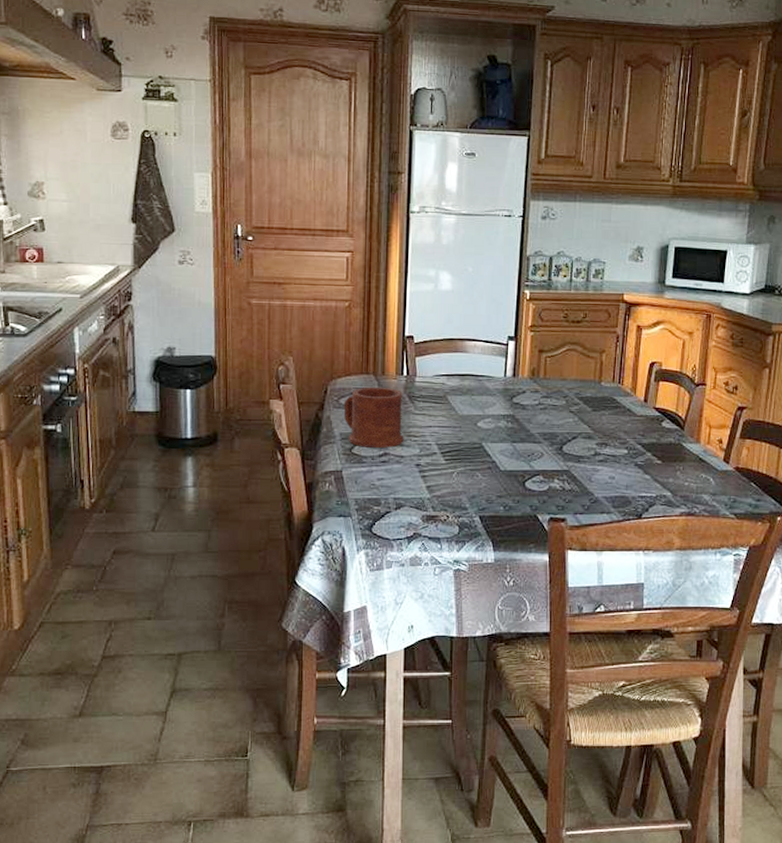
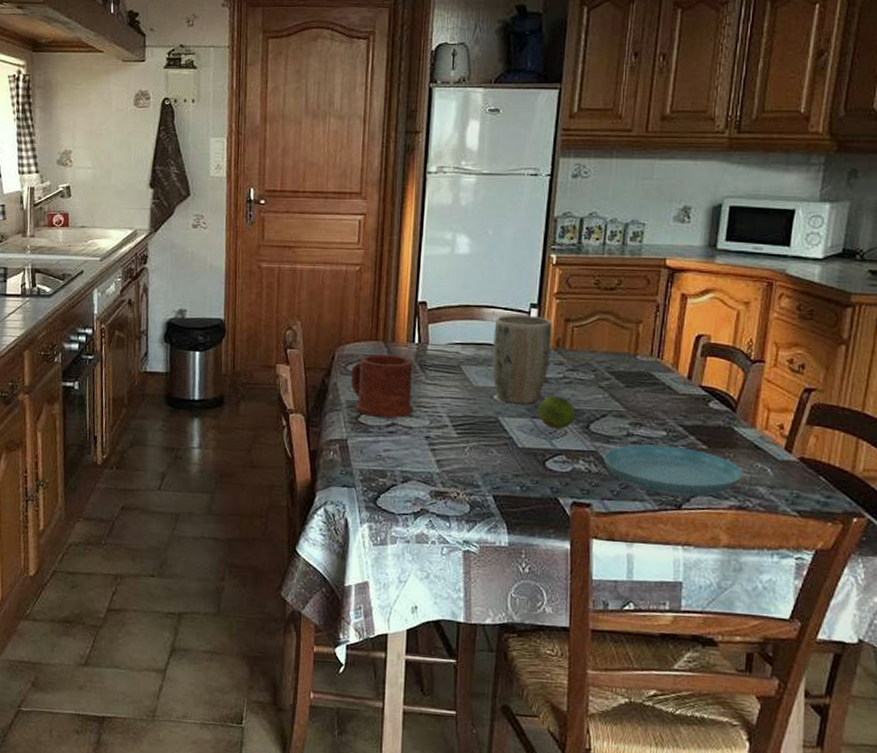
plant pot: none [475,347,528,430] -> present [492,315,552,404]
fruit: none [516,421,551,451] -> present [537,396,576,429]
saucer: none [575,462,691,507] -> present [604,444,743,497]

